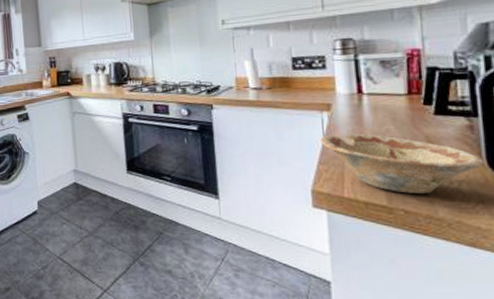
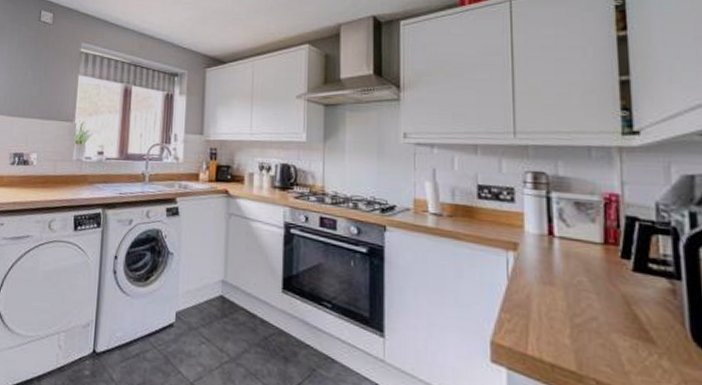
dish: present [320,133,484,194] -> none [504,278,688,363]

